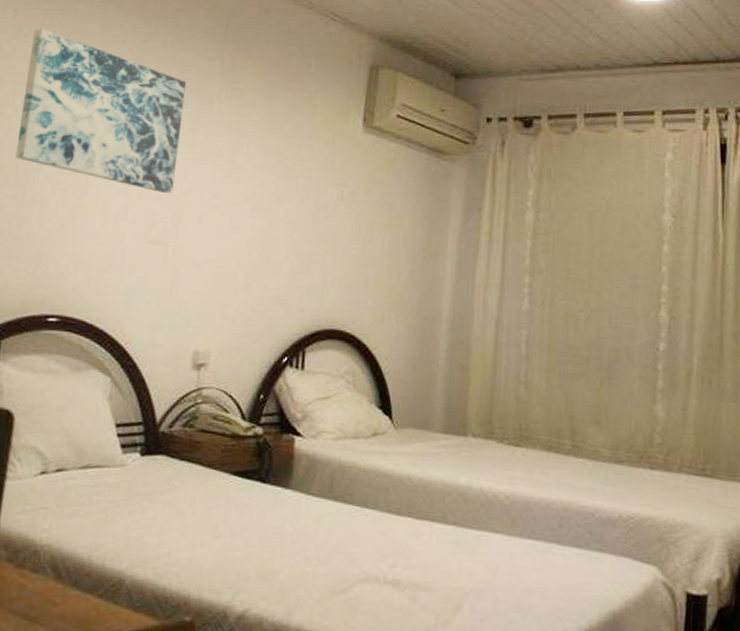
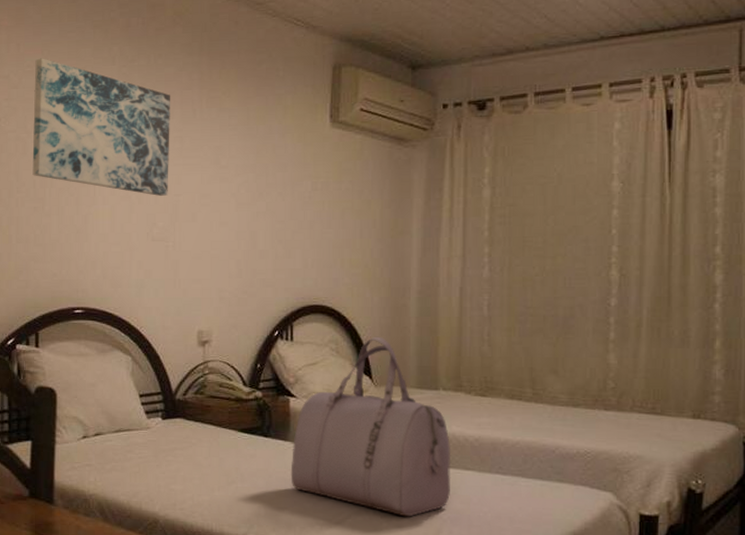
duffel bag: none [289,369,478,588] -> present [290,336,451,517]

